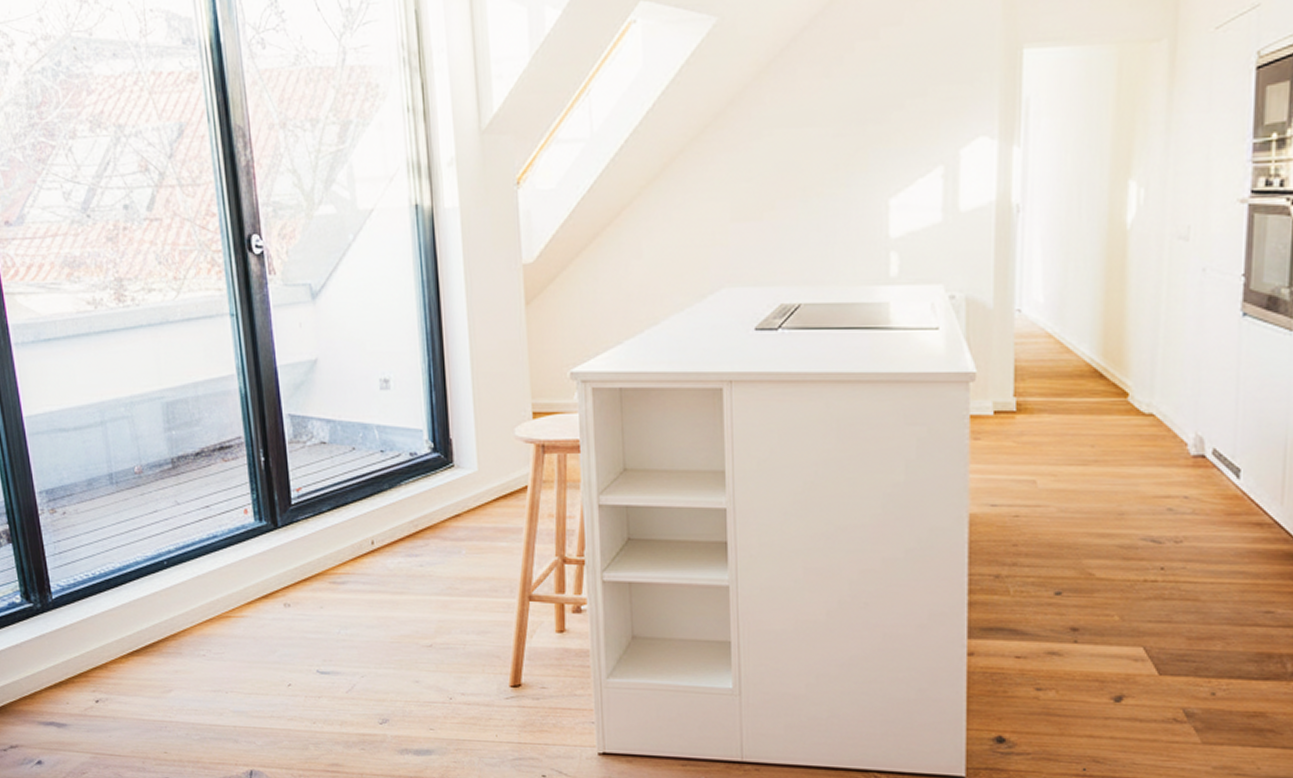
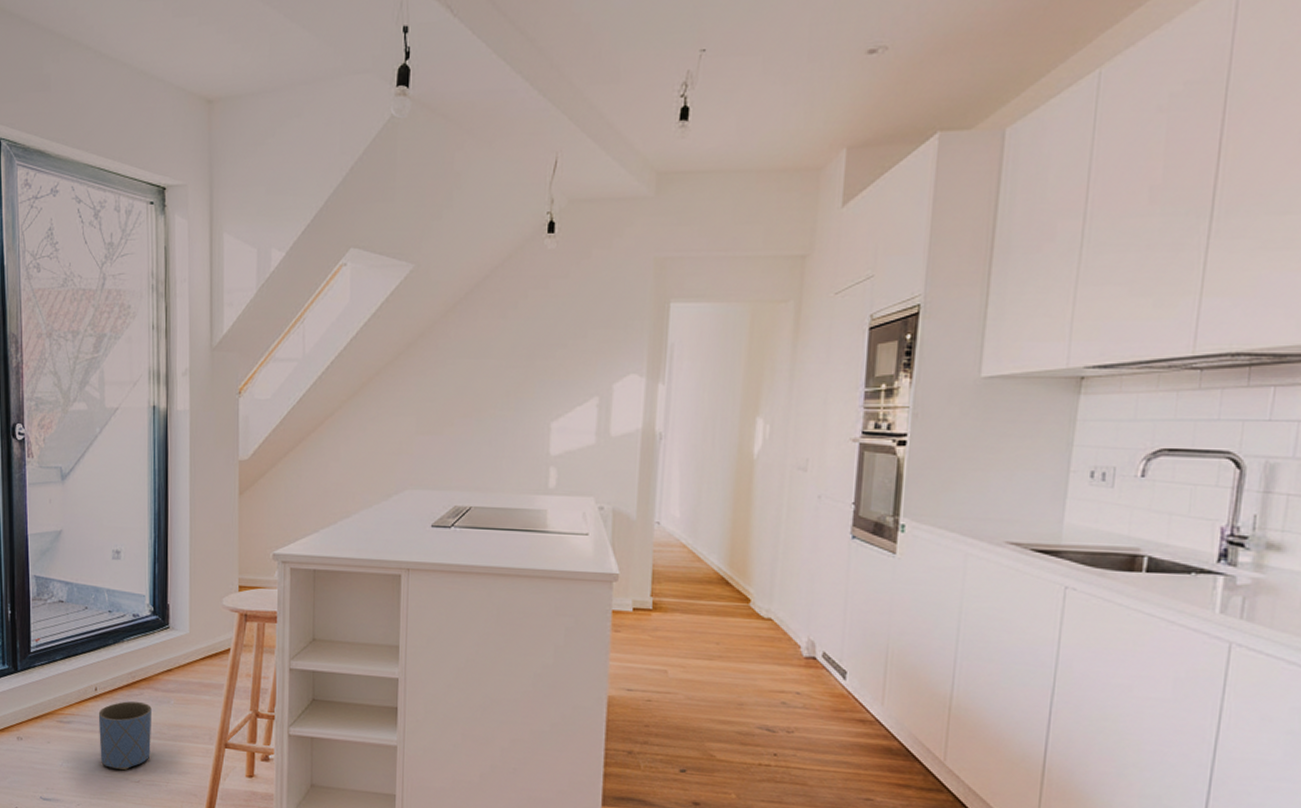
planter: none [377,554,443,635] -> present [98,701,152,771]

